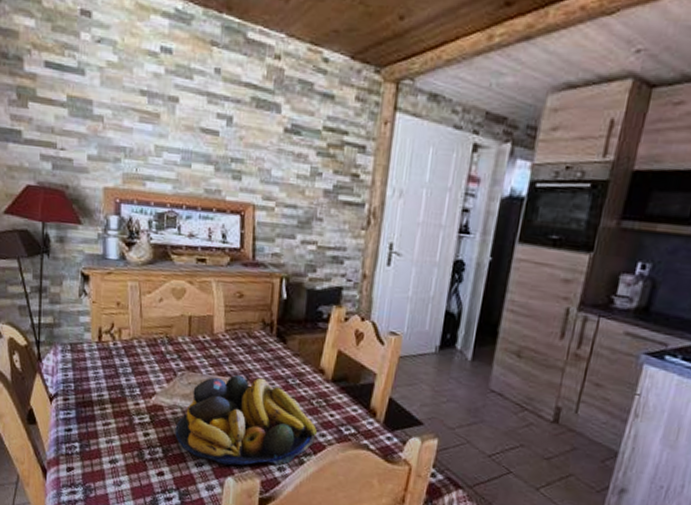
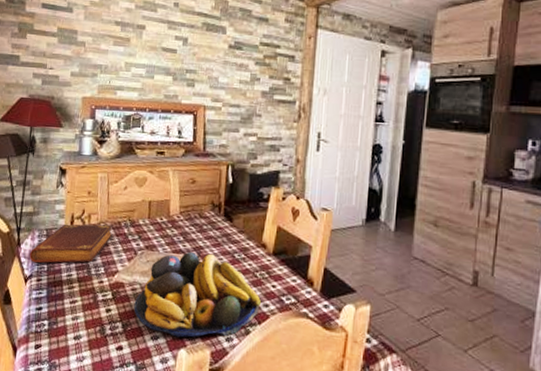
book: none [52,338,148,383] -> present [29,224,114,263]

